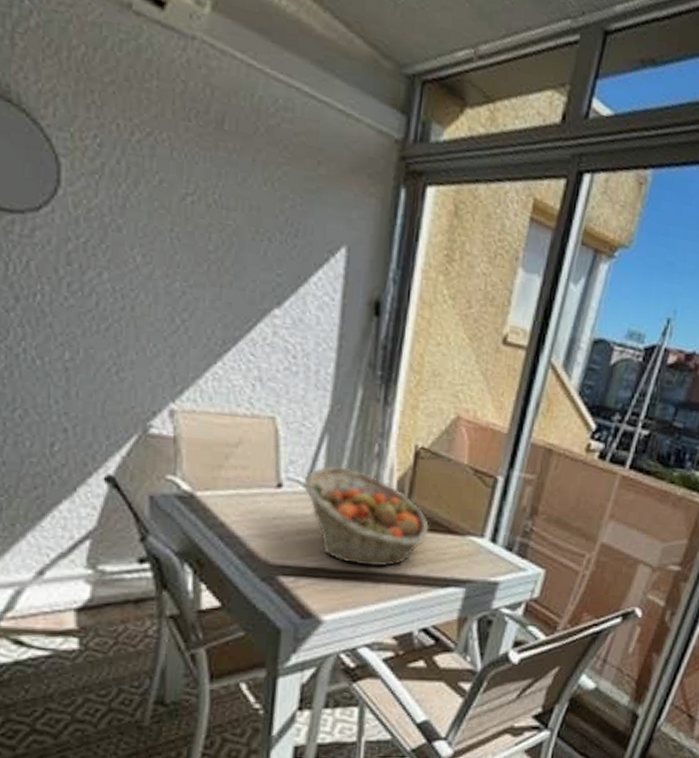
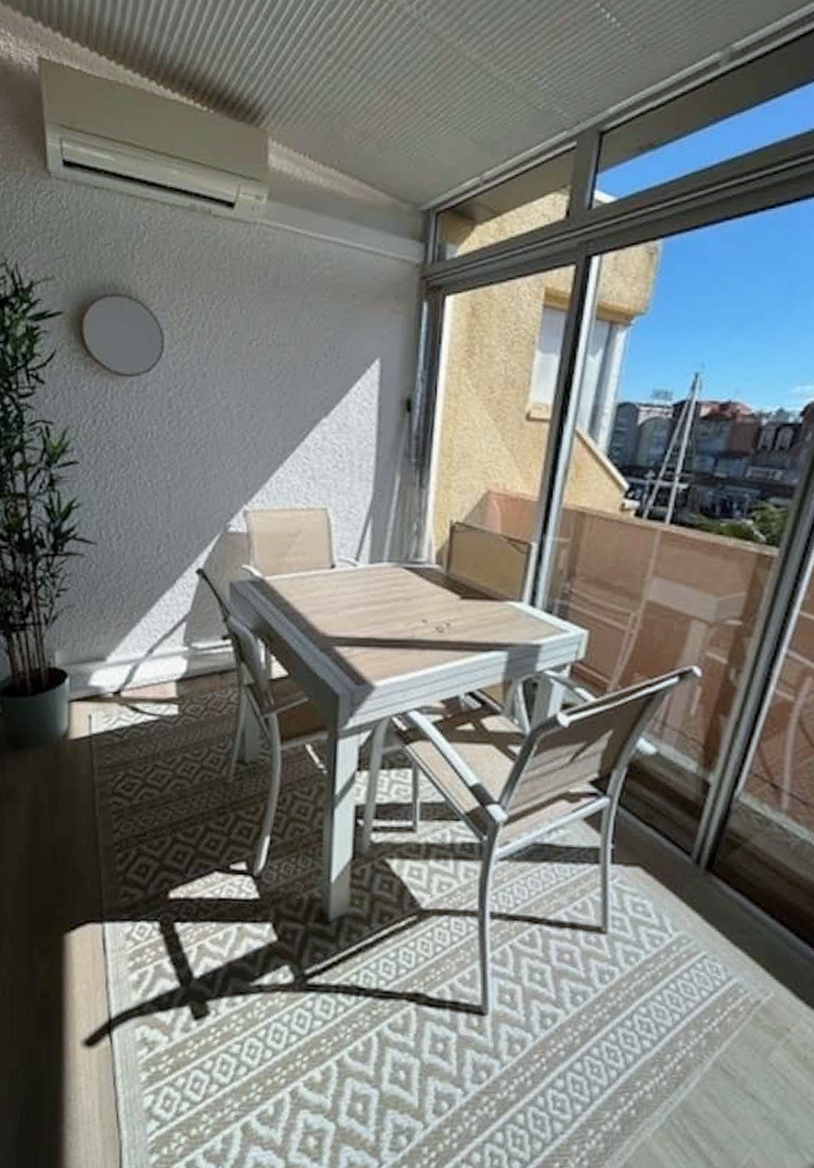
fruit basket: present [304,466,429,567] -> none [353,546,468,634]

